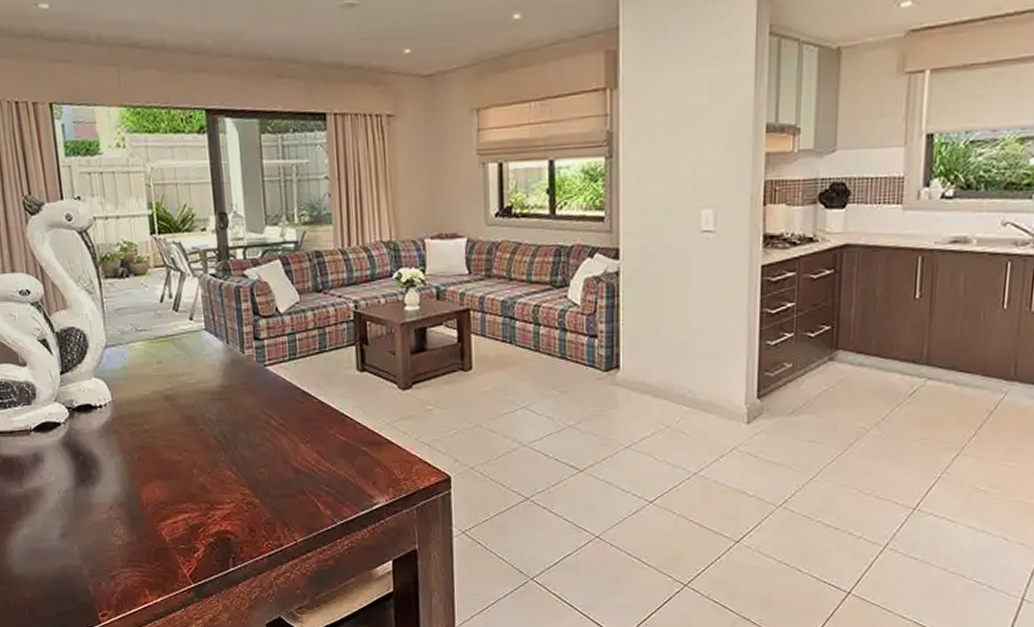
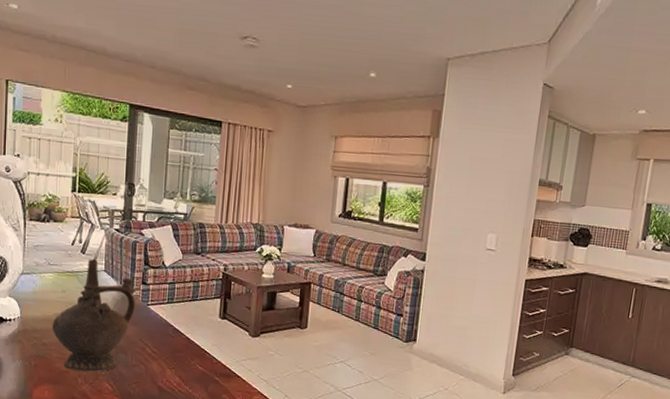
ceremonial vessel: none [151,317,250,460] -> present [52,259,136,372]

